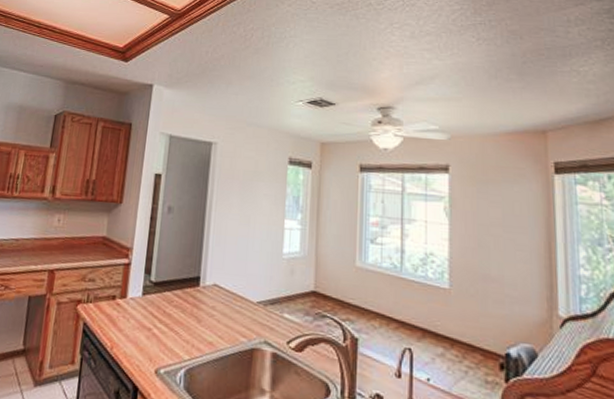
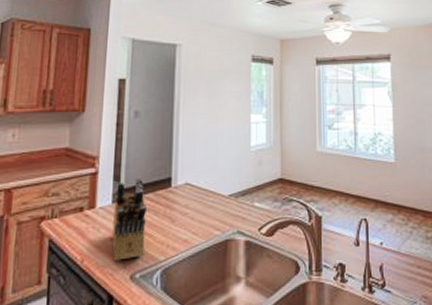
knife block: none [139,272,174,353] -> present [112,177,147,261]

